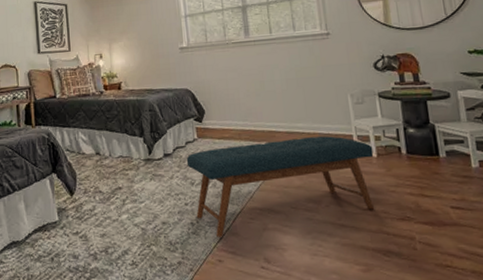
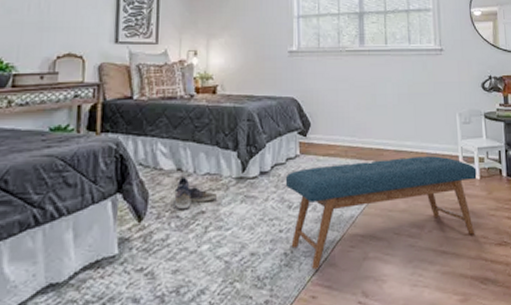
shoe: none [96,159,130,186] -> present [174,176,217,210]

